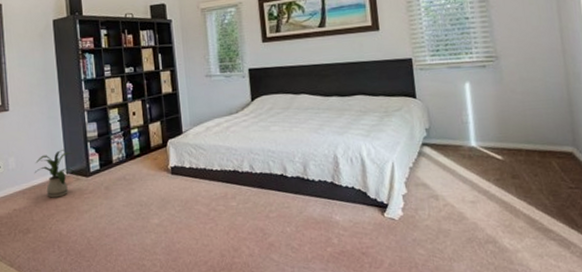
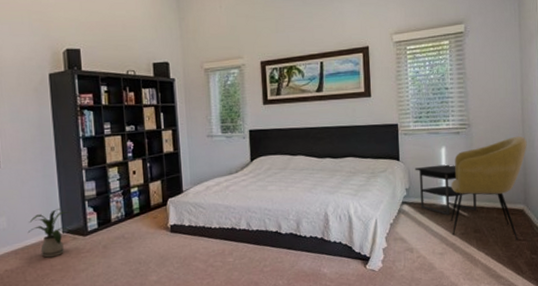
nightstand: none [435,101,514,159] -> present [415,164,477,216]
armchair: none [480,68,572,188] -> present [450,136,527,240]

